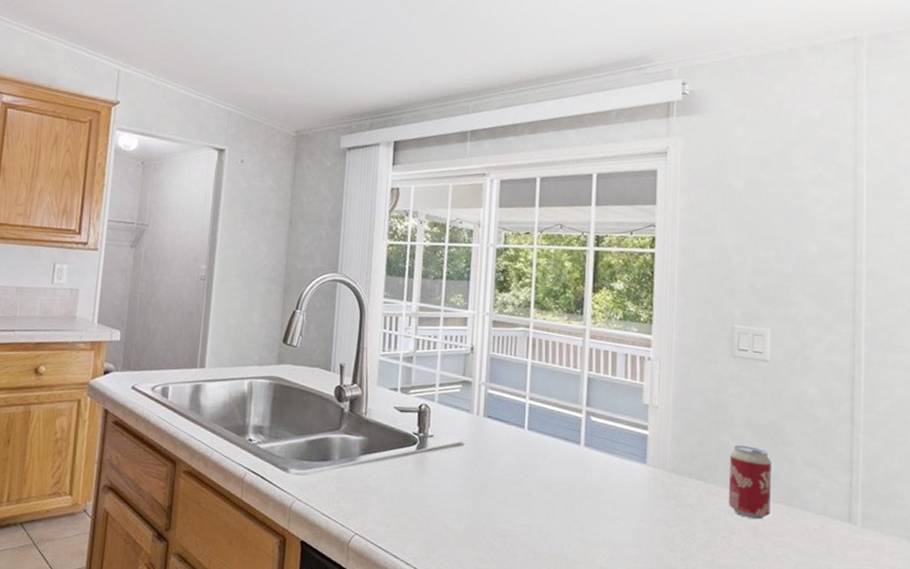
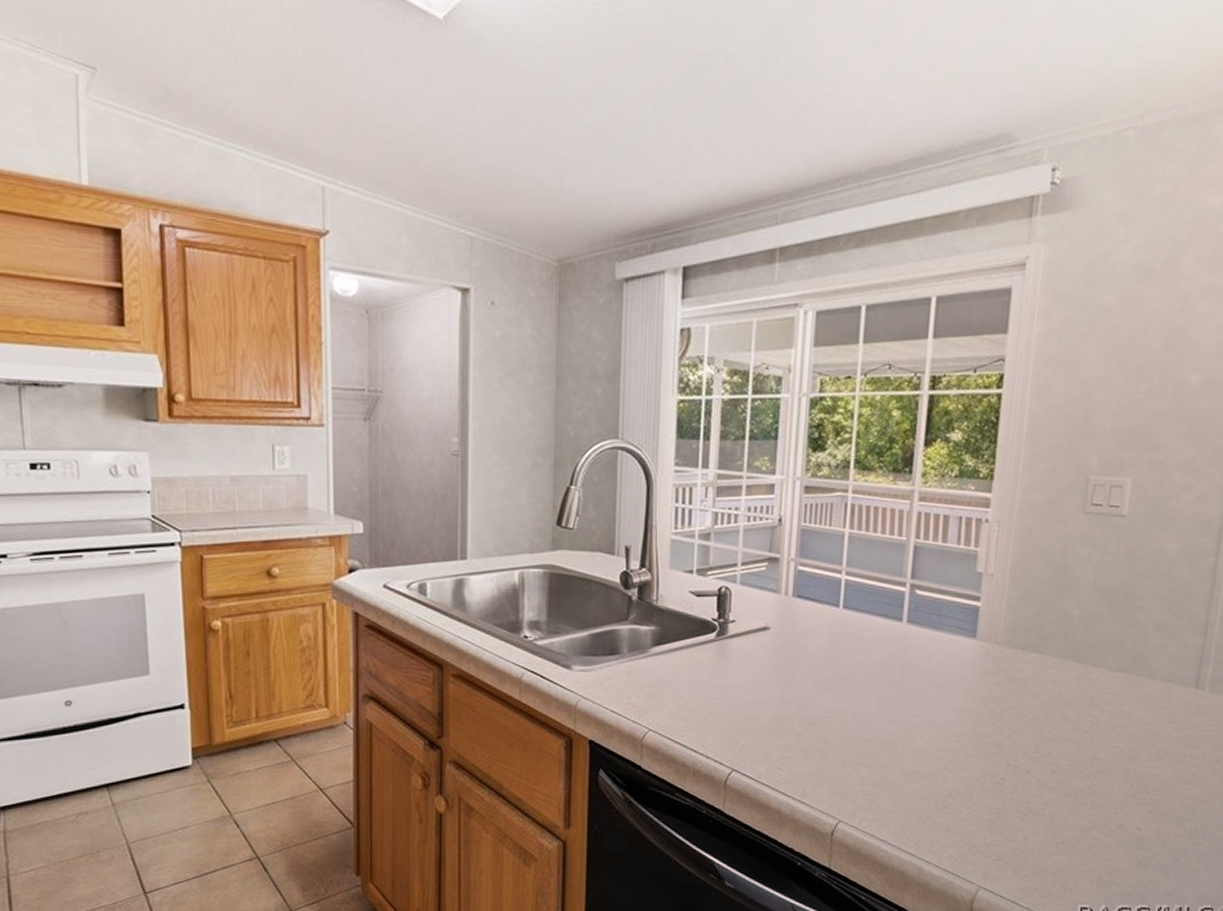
beverage can: present [728,445,771,520] -> none [1064,612,1117,691]

